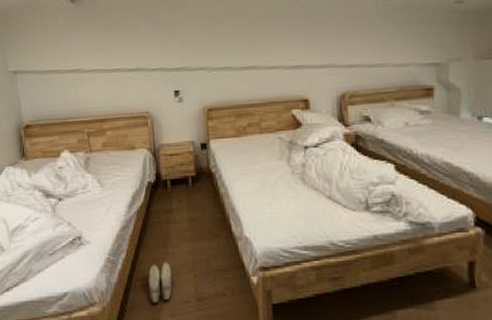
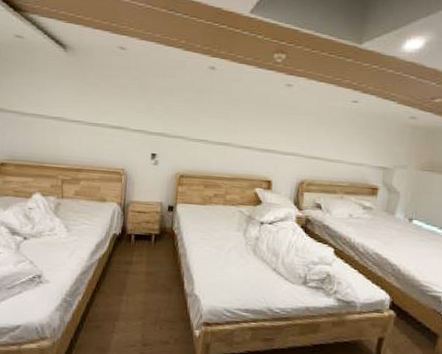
slippers: present [148,261,173,303] -> none [99,307,123,344]

